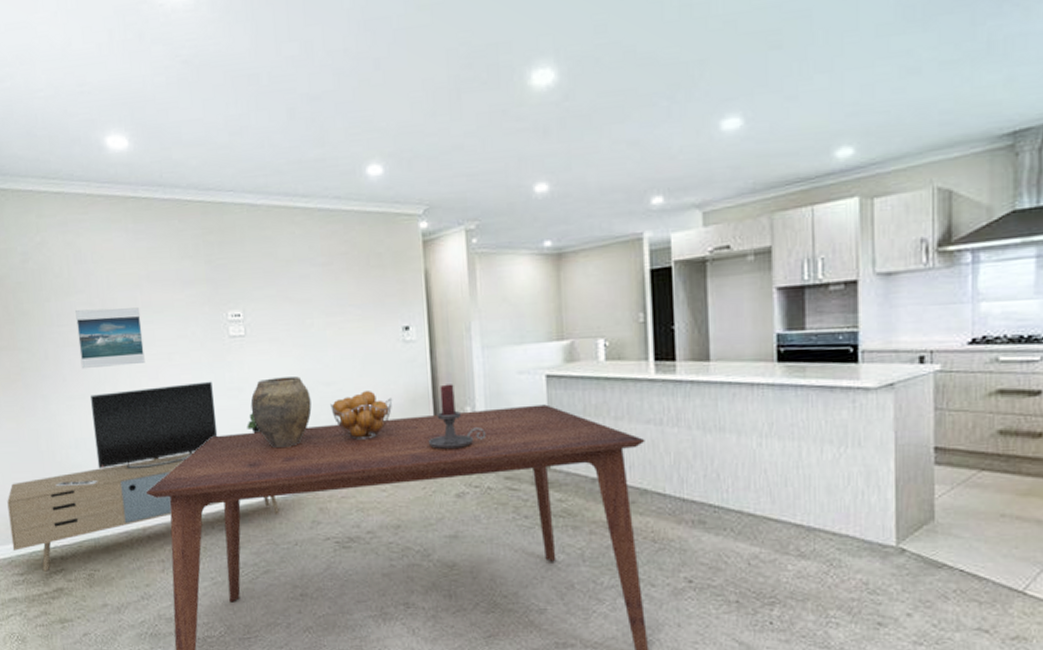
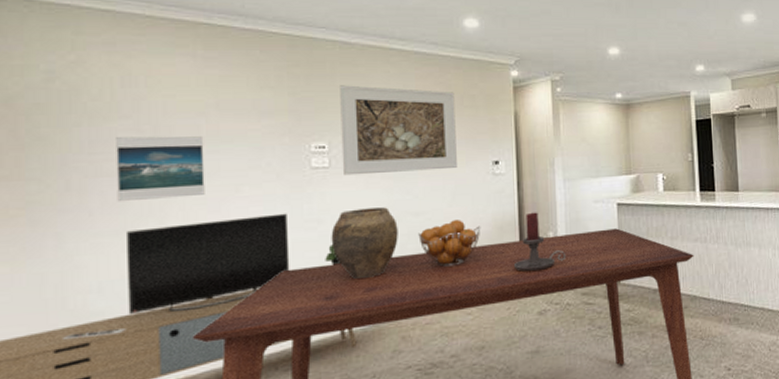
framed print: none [249,249,366,344] -> present [340,85,457,176]

